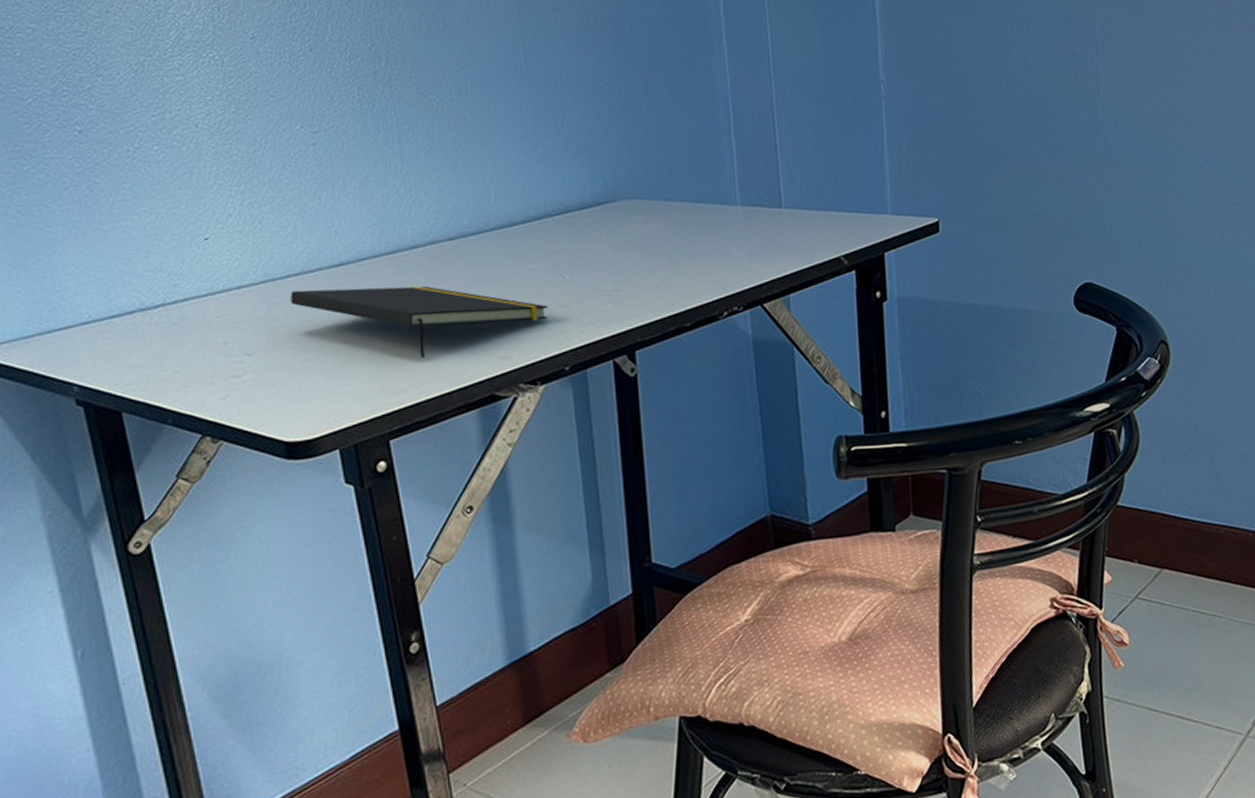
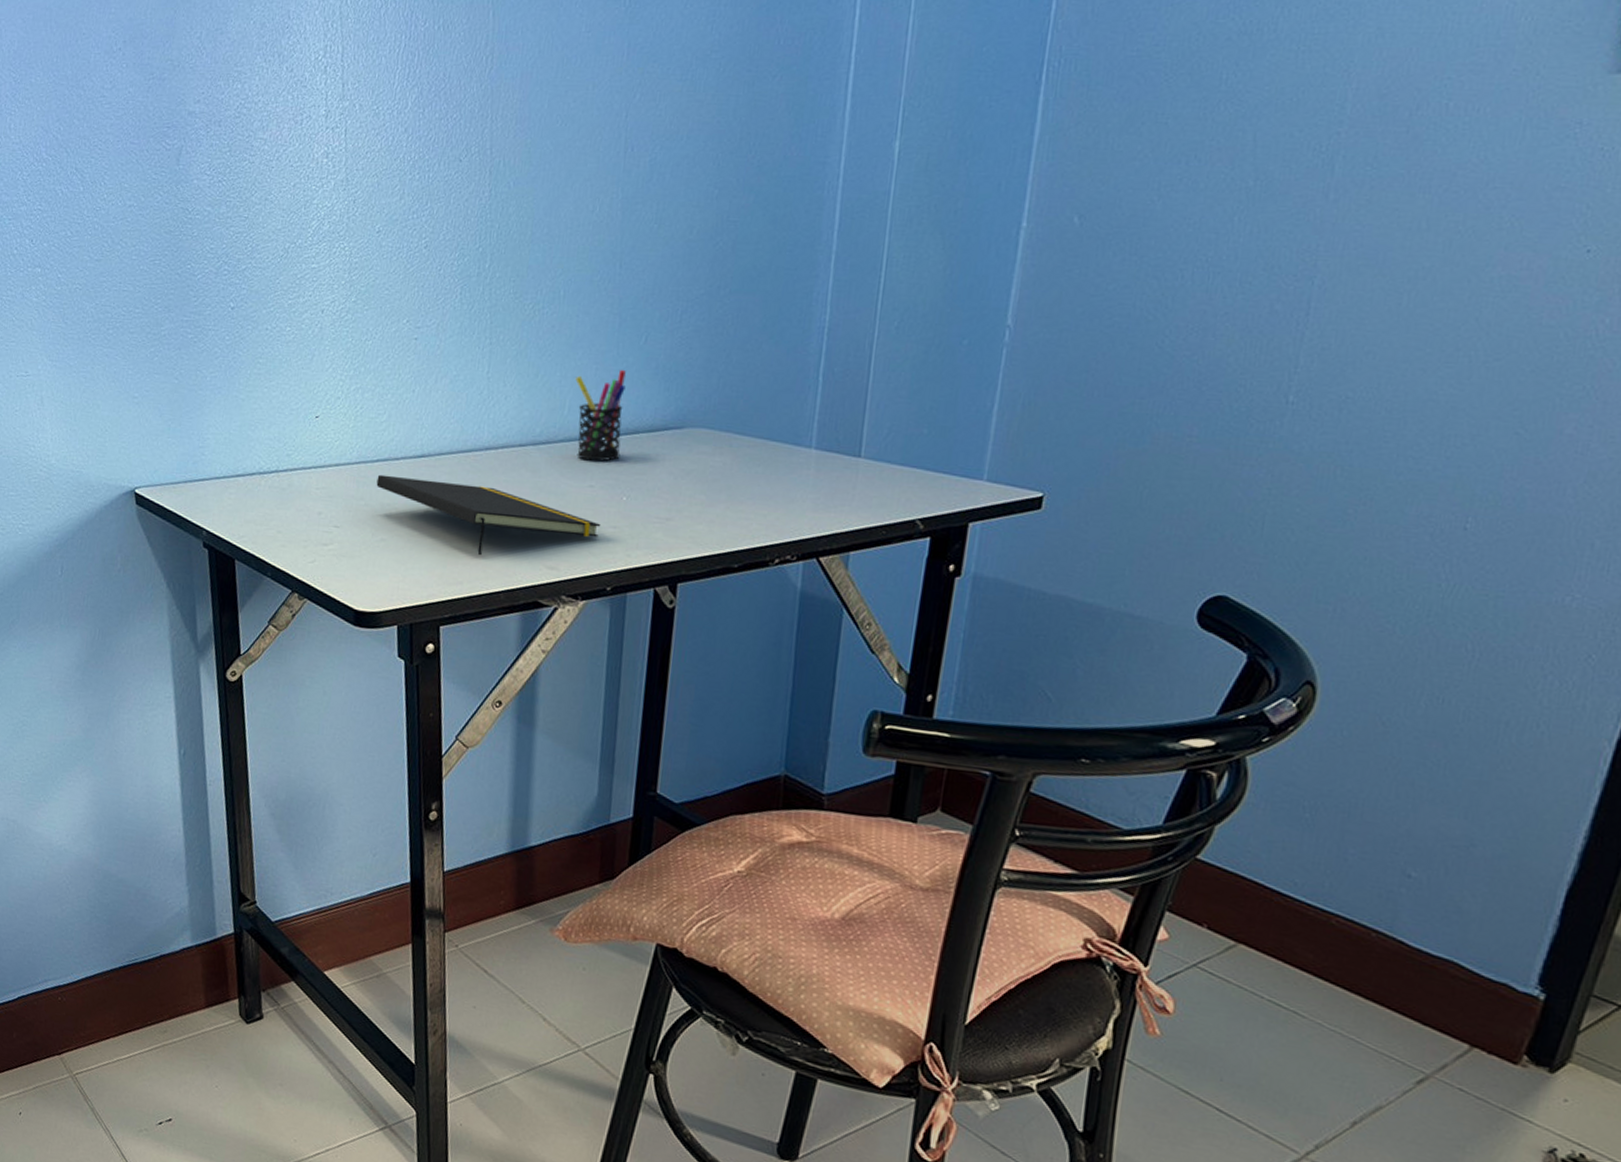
pen holder: none [497,152,556,245] -> present [575,369,626,462]

